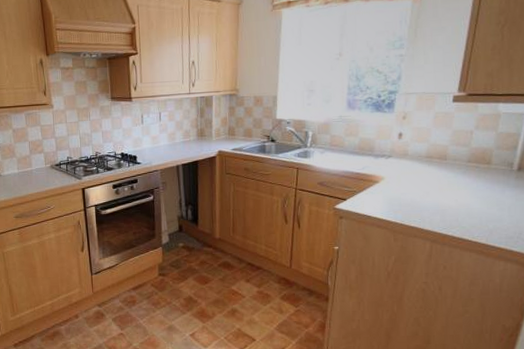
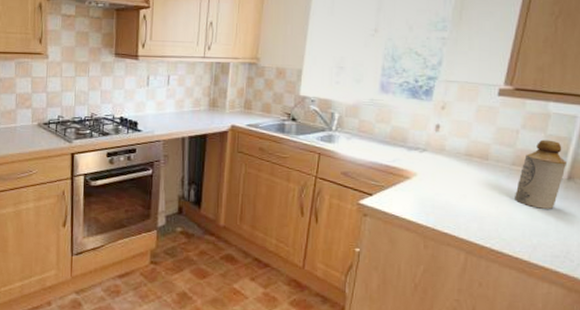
bottle: none [472,137,516,198] -> present [515,139,566,209]

